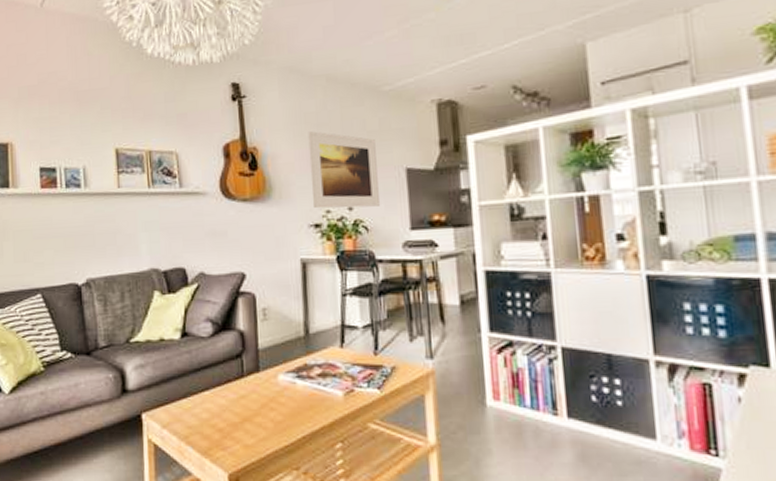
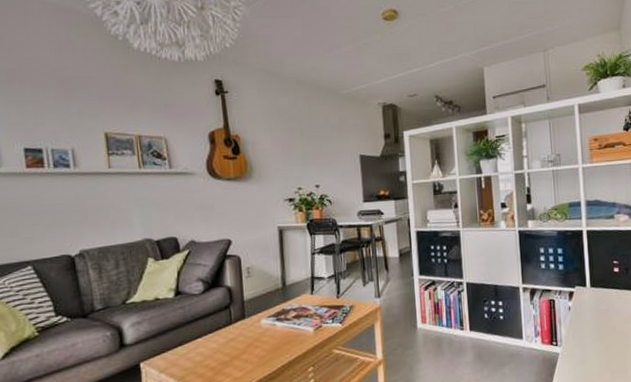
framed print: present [308,131,381,209] -> none [282,123,341,186]

